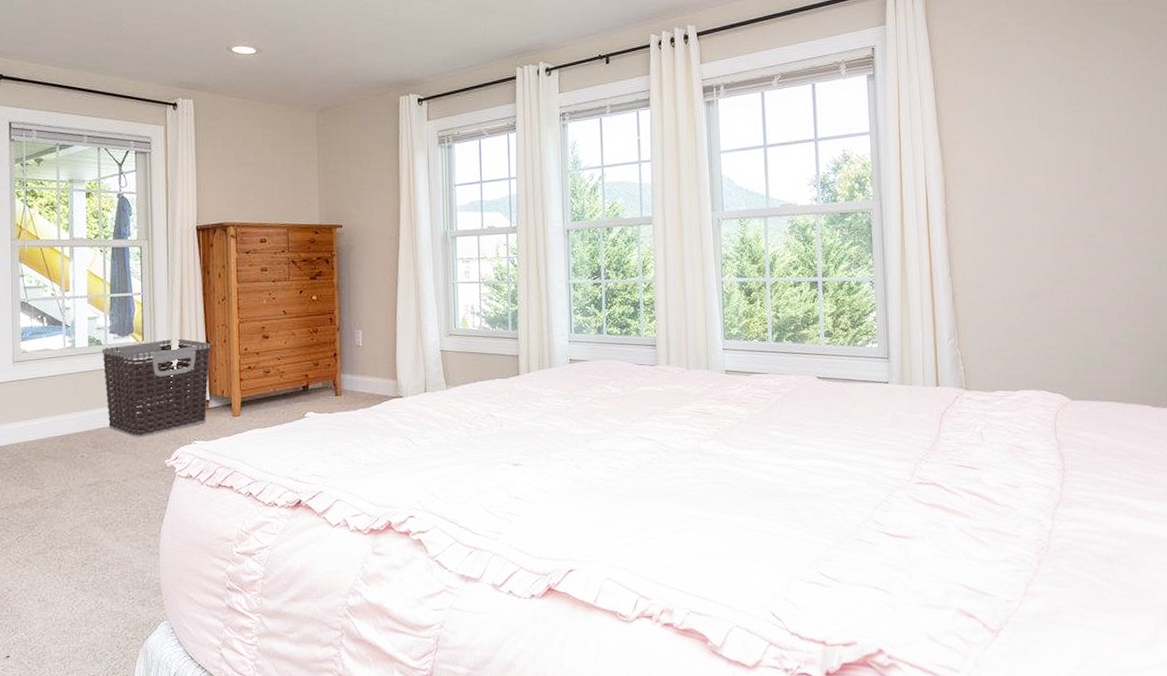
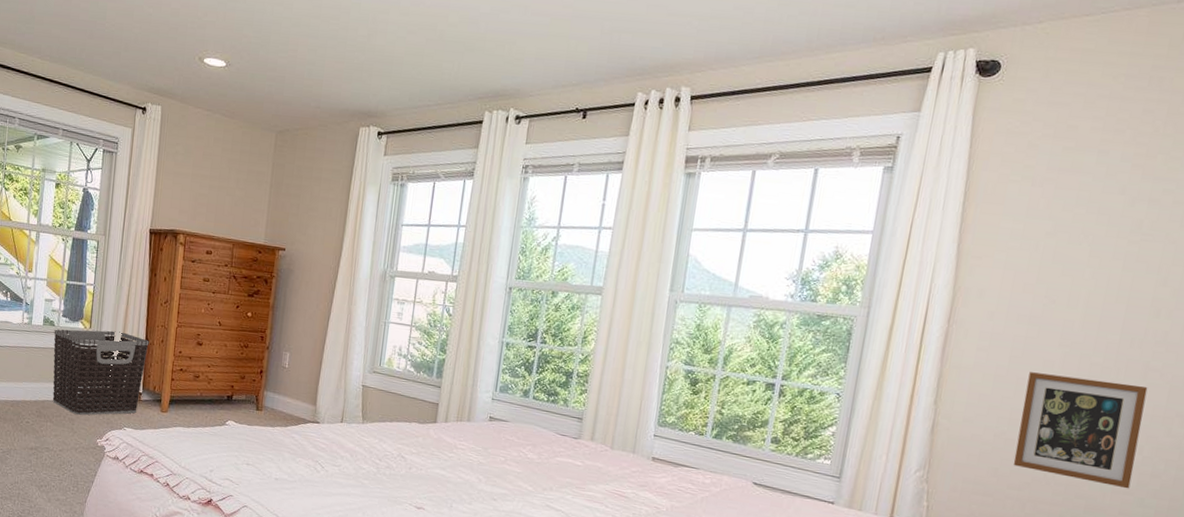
picture frame: none [1017,232,1114,323] -> present [1013,372,1148,489]

